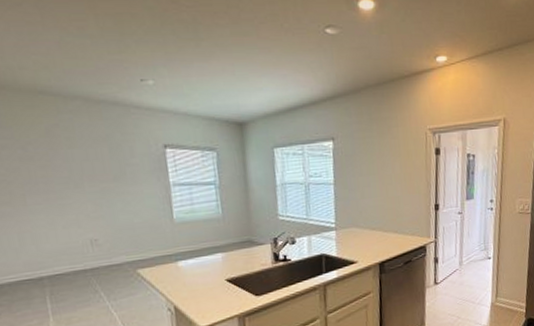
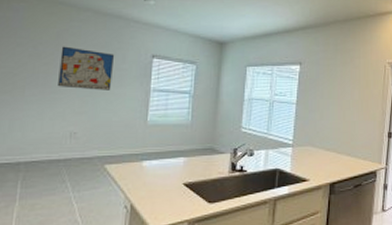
wall art: none [55,144,125,192] -> present [58,46,115,90]

